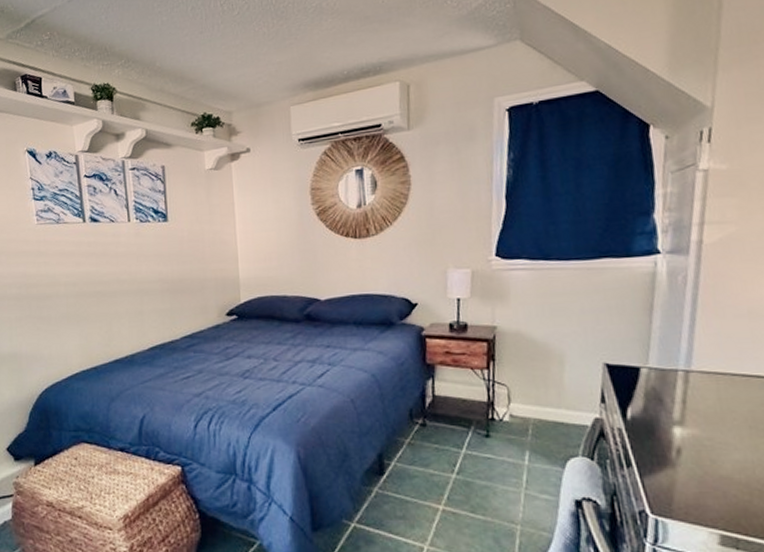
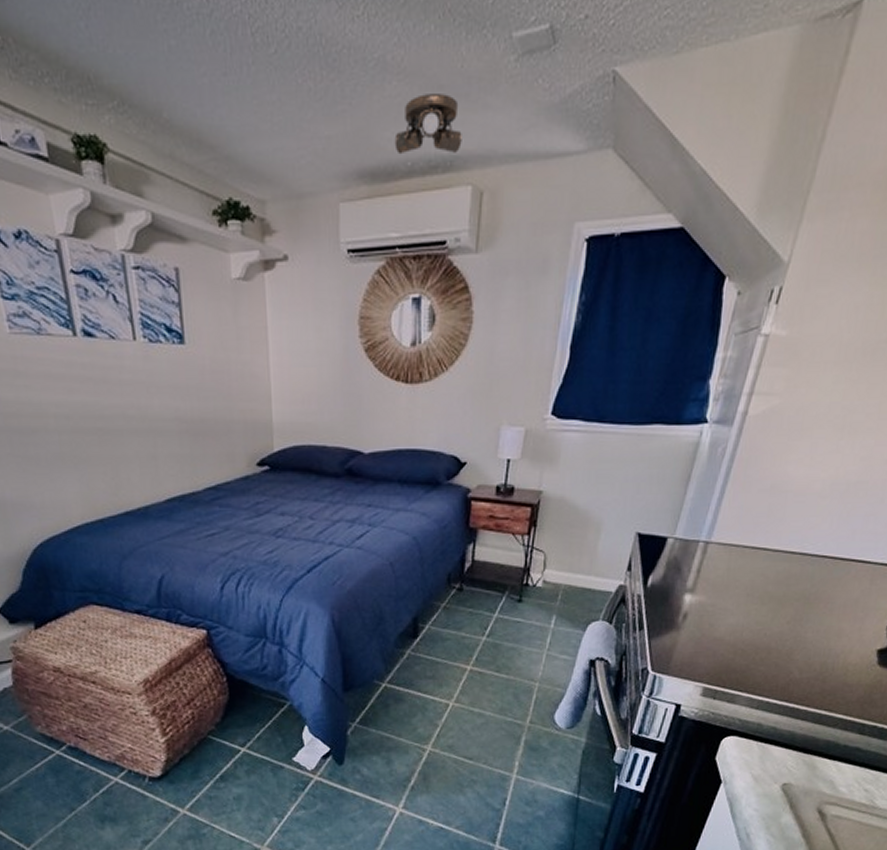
ceiling light: none [332,21,388,67] -> present [394,94,462,155]

